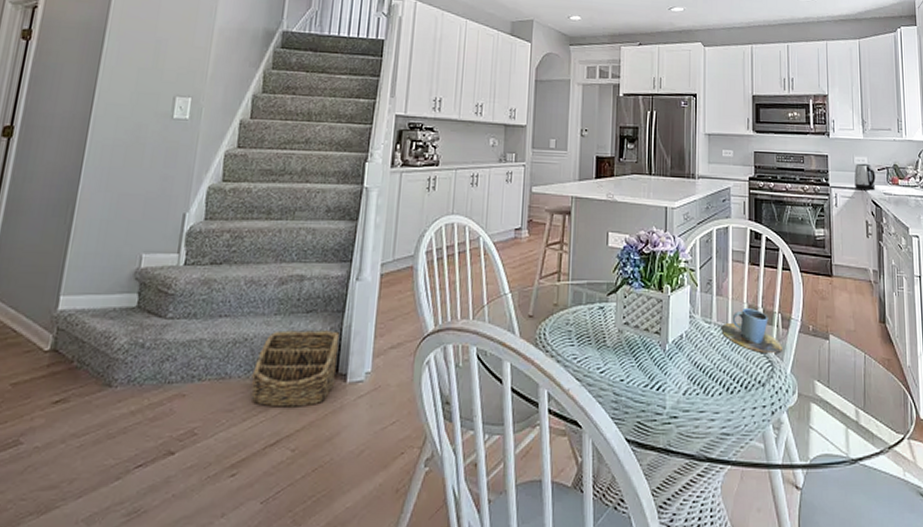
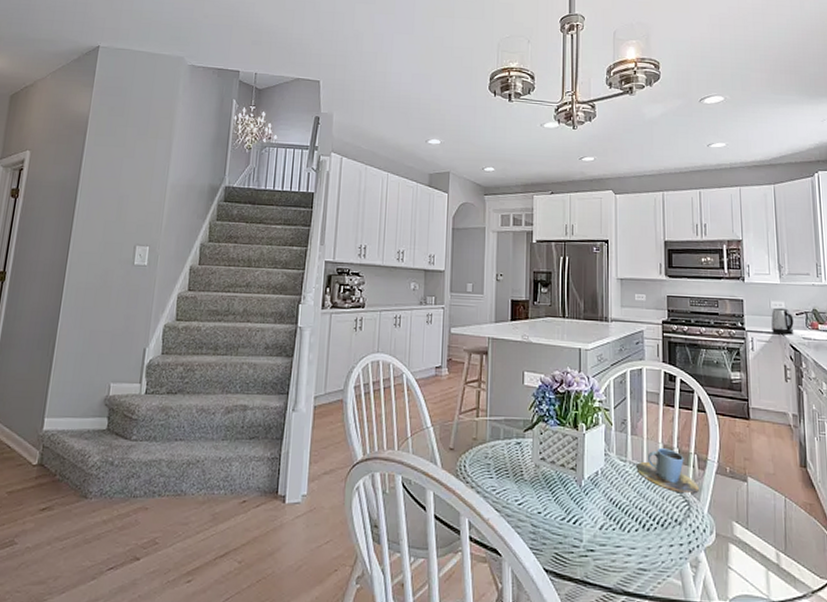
basket: present [251,330,339,407] -> none [203,454,279,524]

